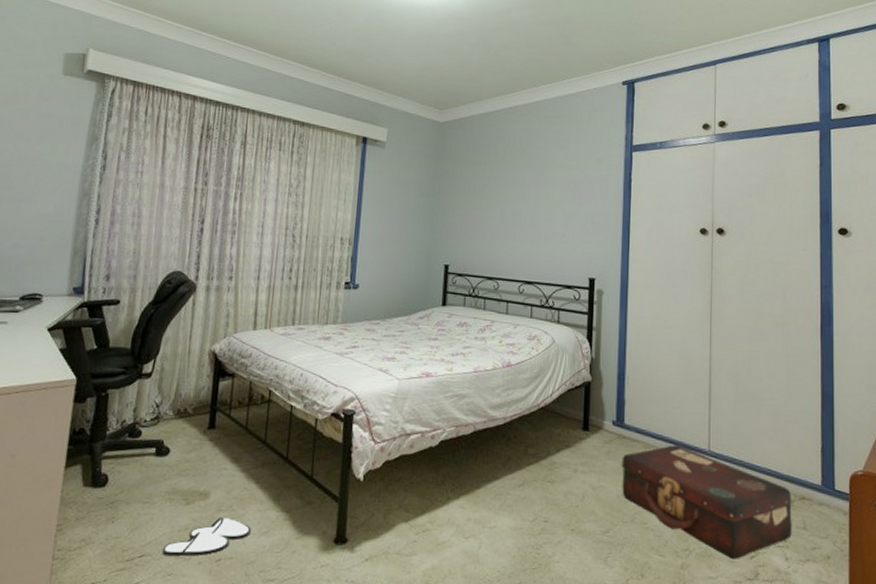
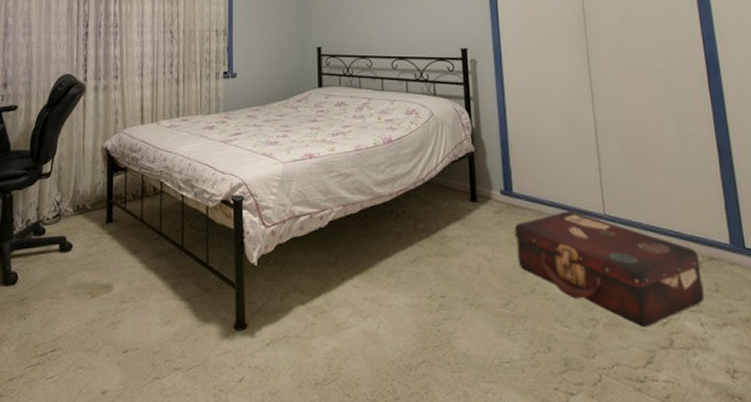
slippers: present [162,516,251,556] -> none [72,308,154,349]

